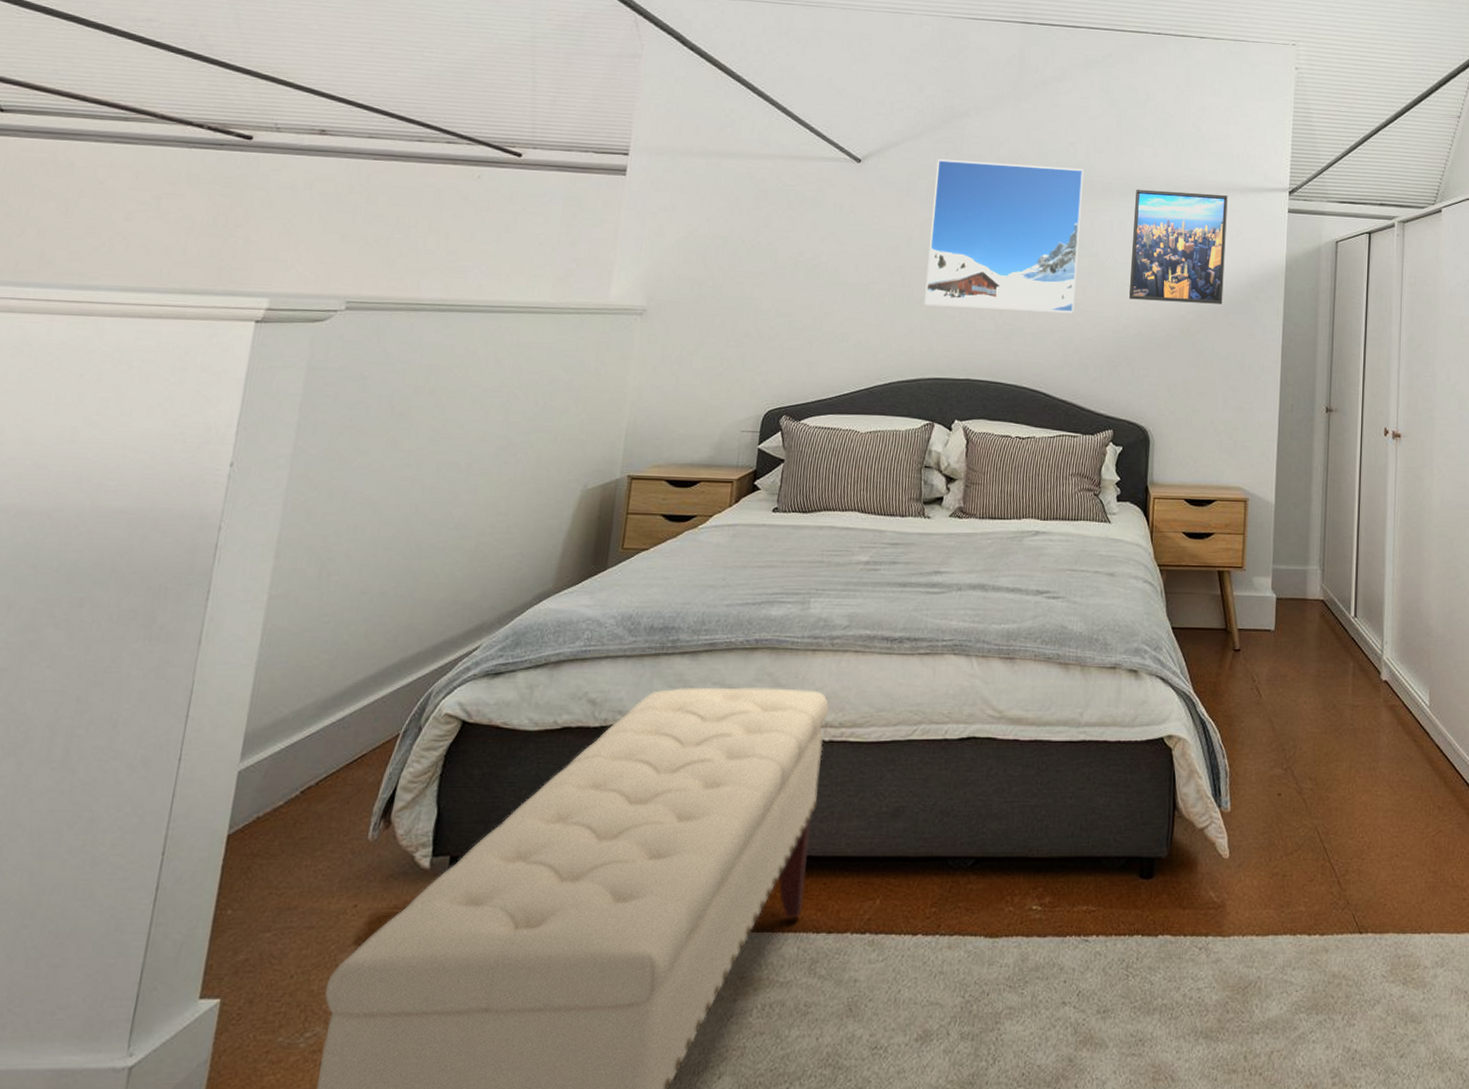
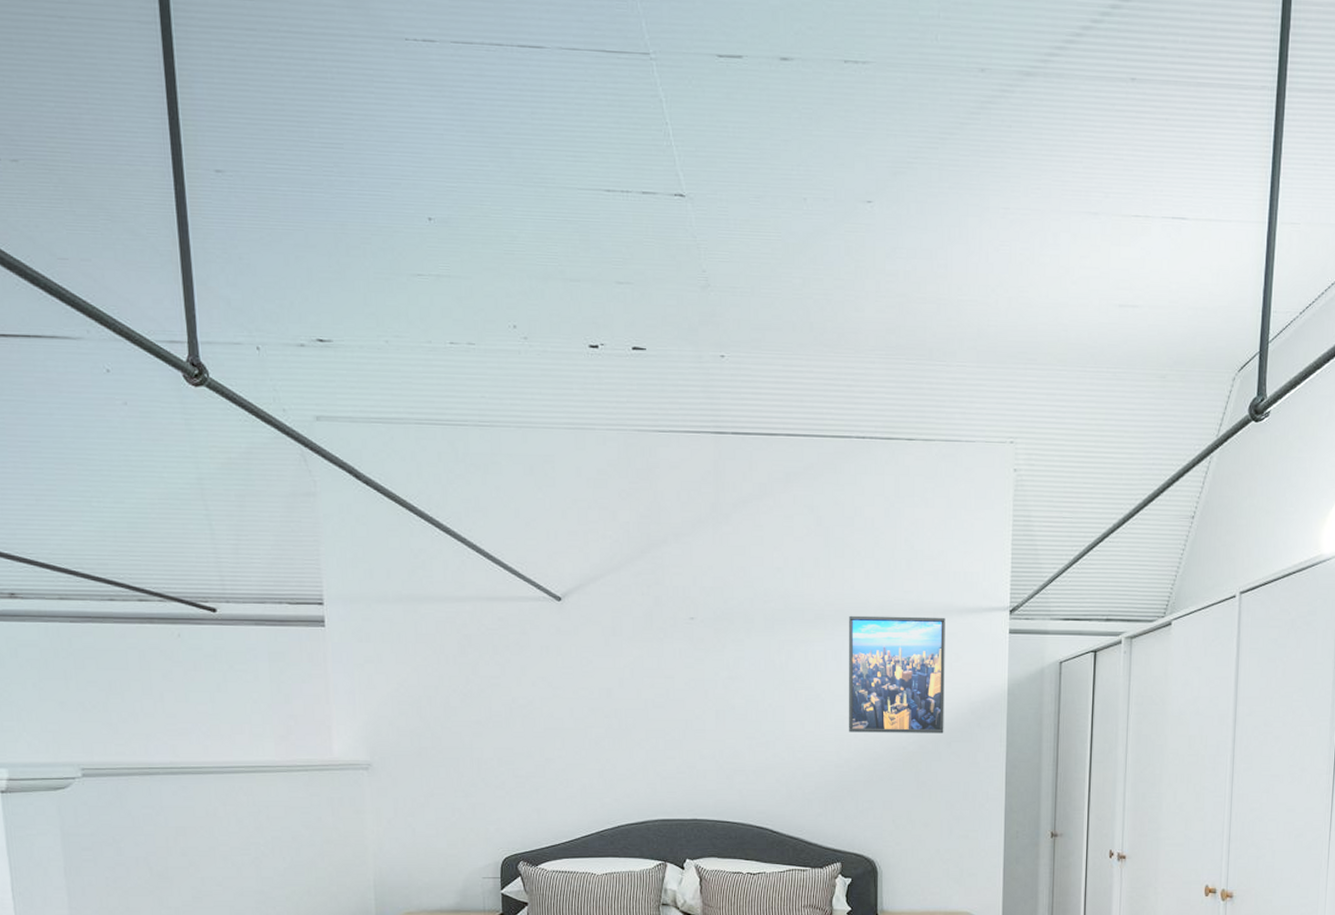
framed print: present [924,159,1084,313] -> none [639,593,794,749]

